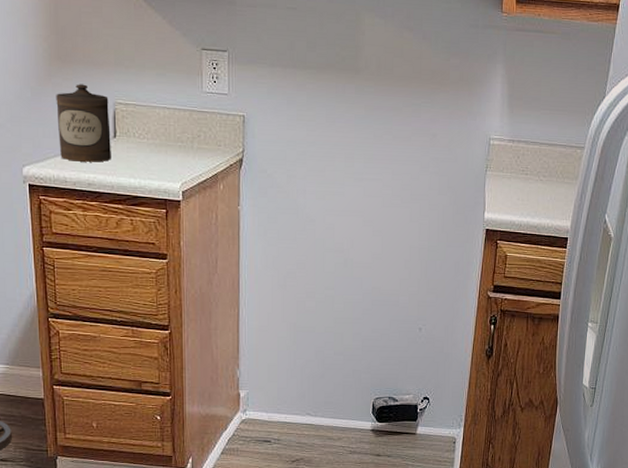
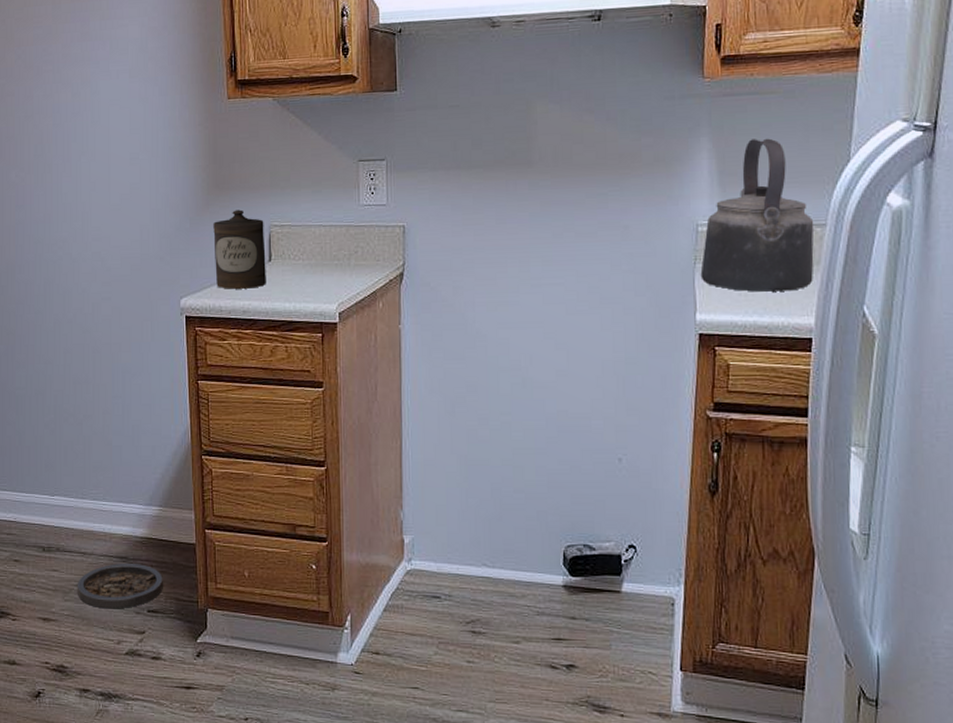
kettle: none [490,70,576,199] -> present [700,138,814,292]

